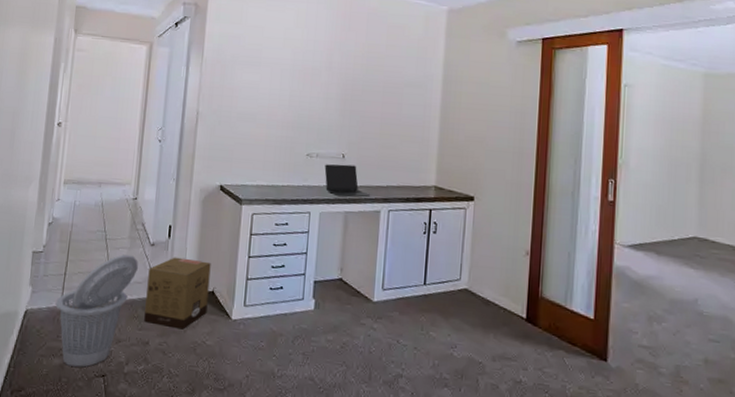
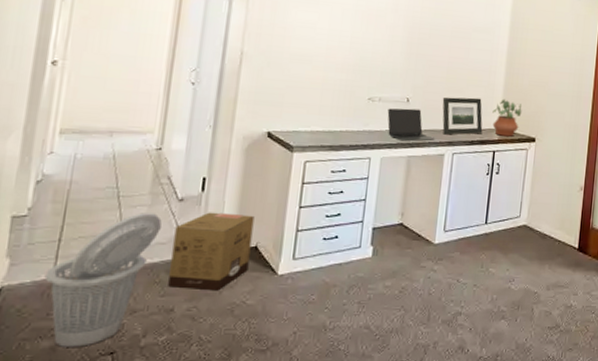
picture frame: none [376,153,418,192] -> present [442,97,483,135]
potted plant: none [427,155,459,195] -> present [492,98,522,137]

